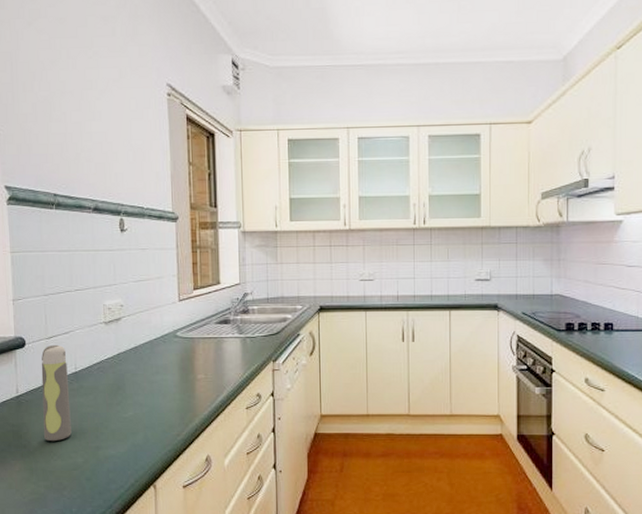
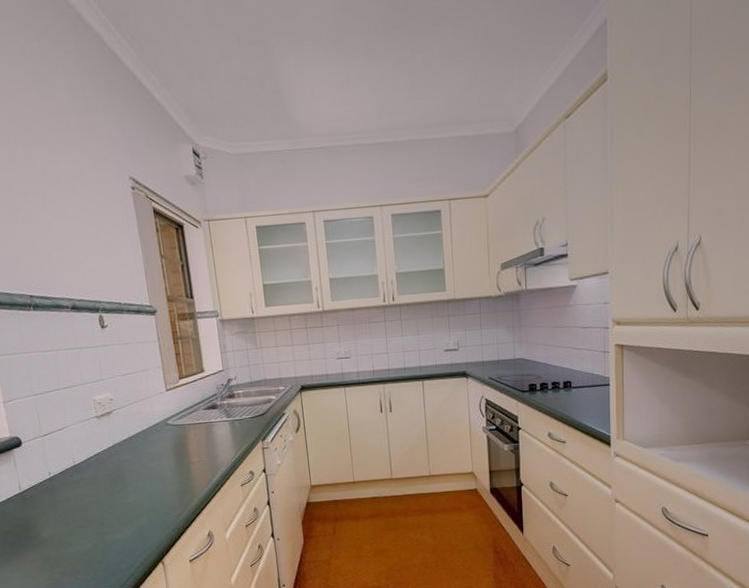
spray bottle: present [41,344,72,442] -> none [39,441,78,532]

